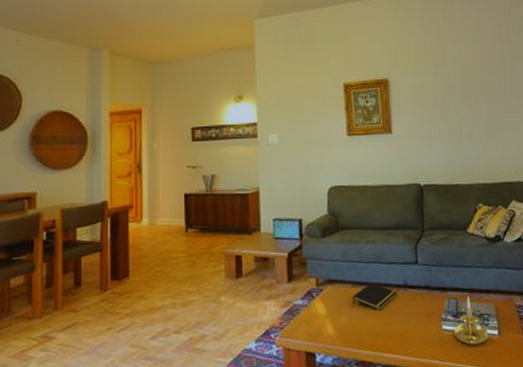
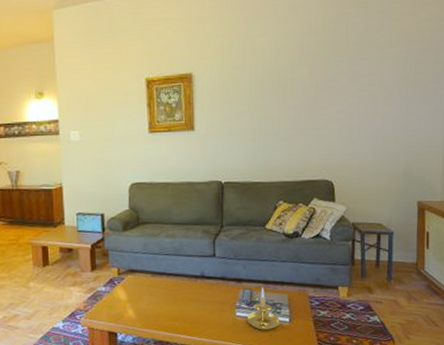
notepad: present [353,282,397,310] -> none [152,272,194,297]

